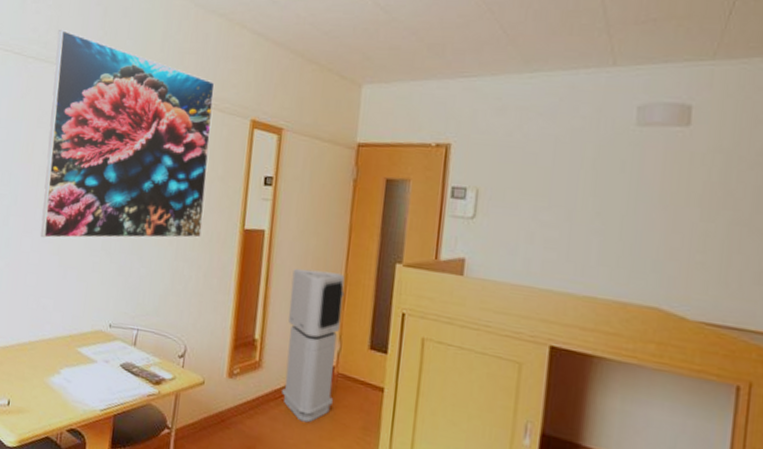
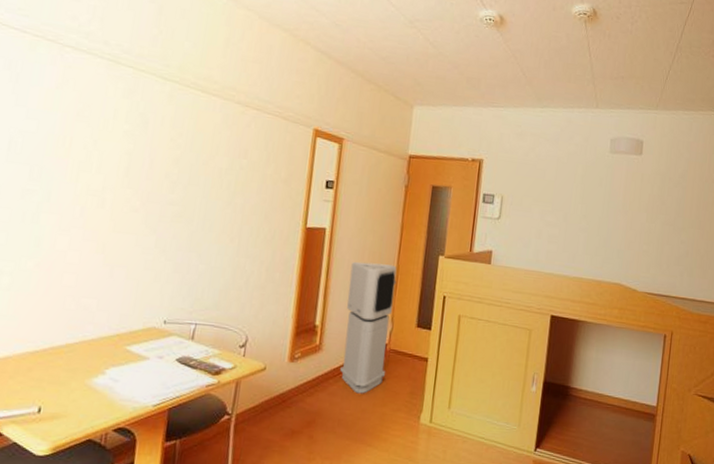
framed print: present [40,29,215,239] -> none [80,21,279,237]

